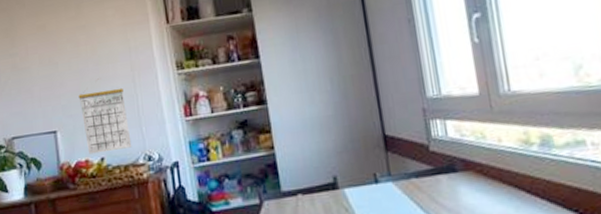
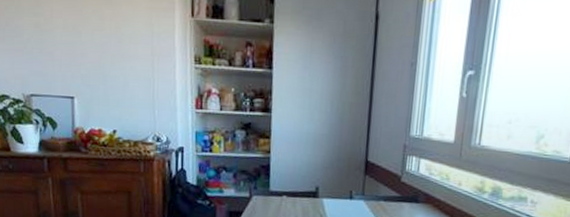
calendar: present [78,78,132,154] -> none [98,56,144,127]

